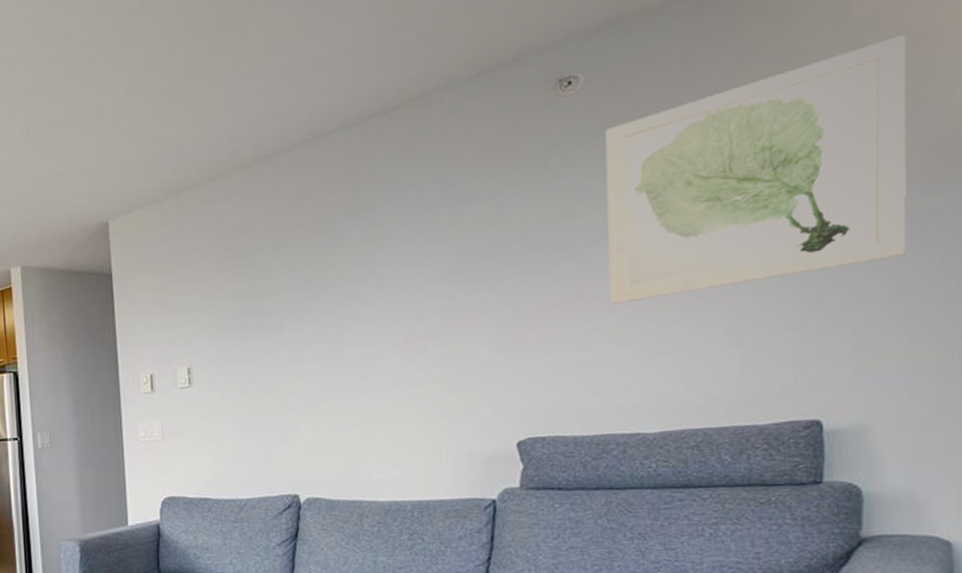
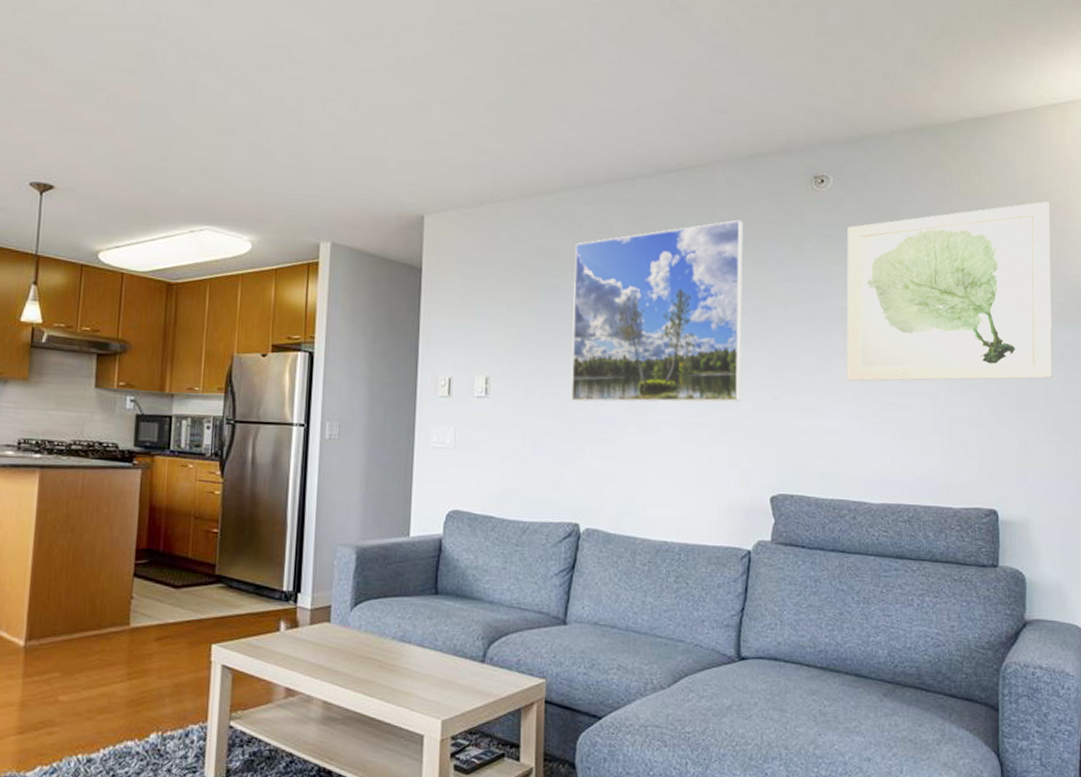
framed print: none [271,151,476,378] -> present [571,219,744,402]

